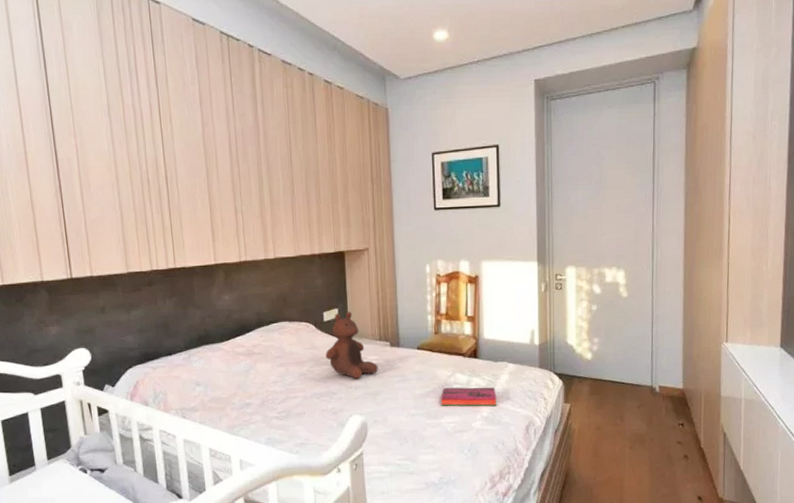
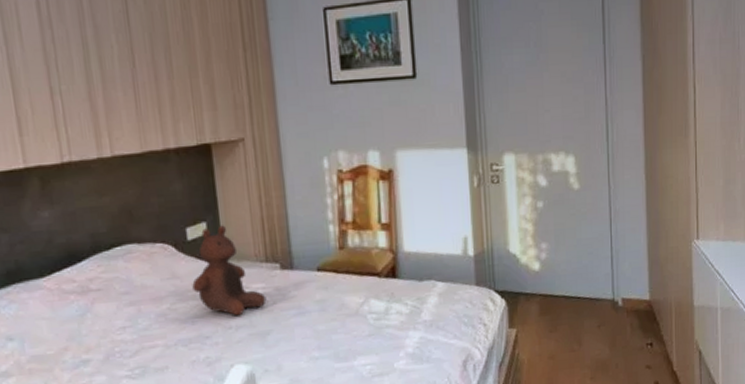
hardback book: present [441,387,497,406] -> none [351,314,425,344]

